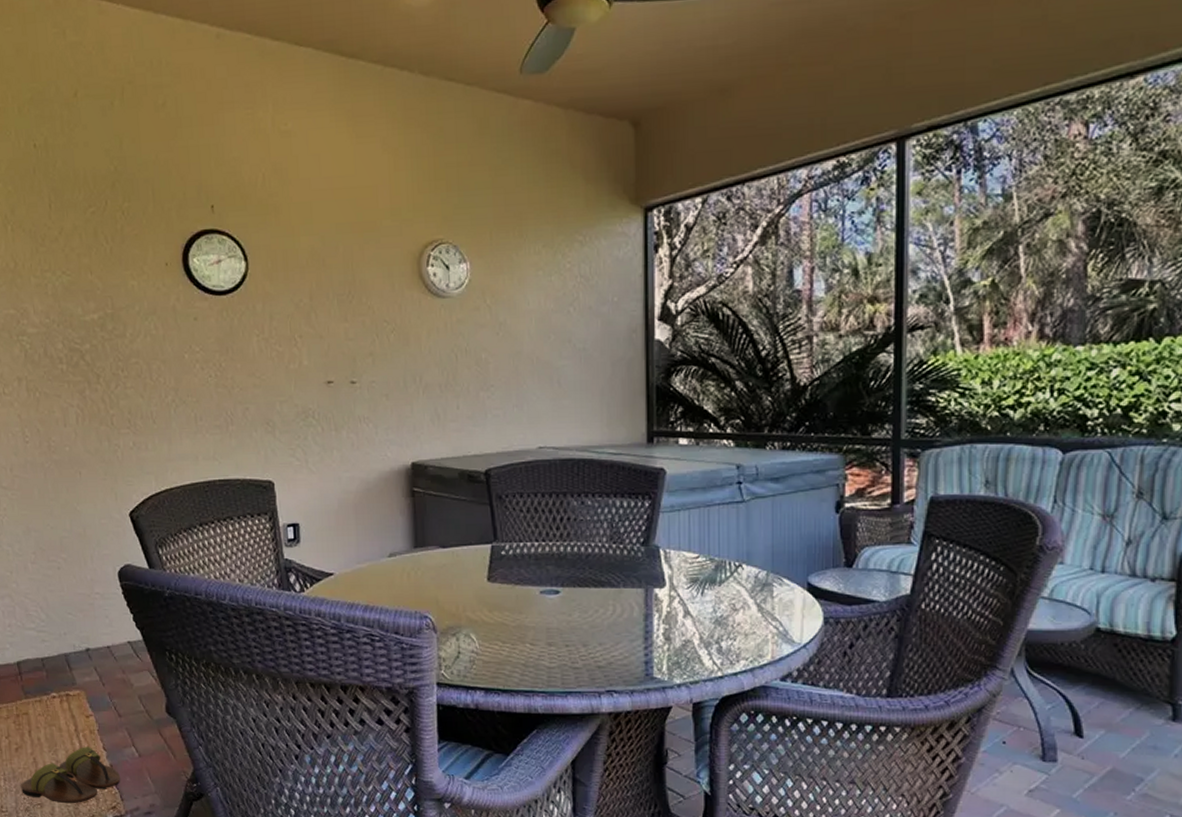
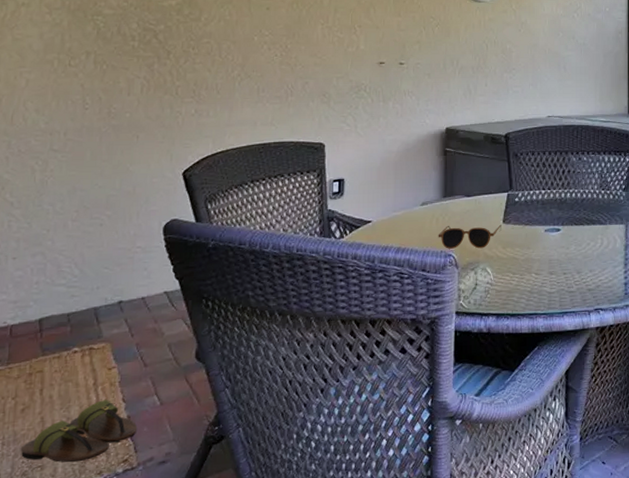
sunglasses: none [410,581,486,611] -> present [438,224,501,249]

